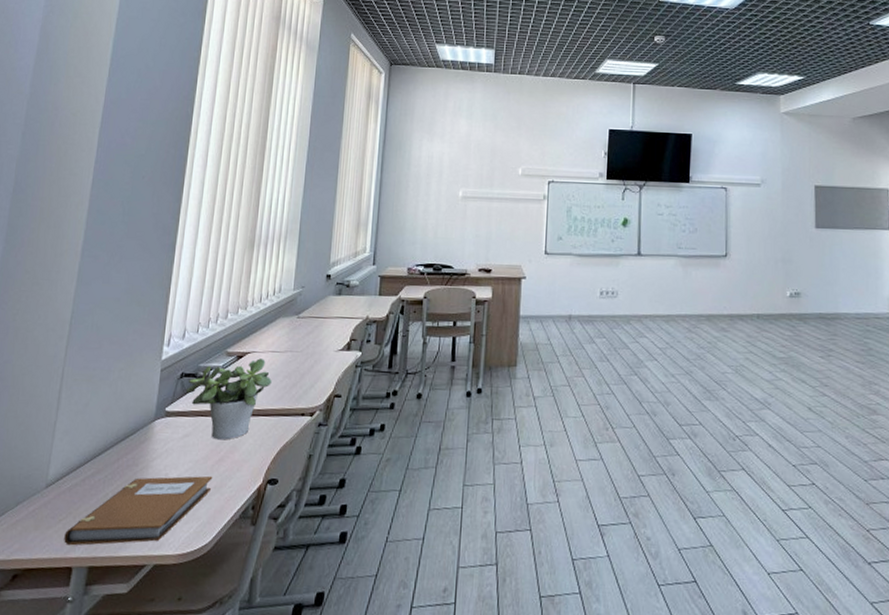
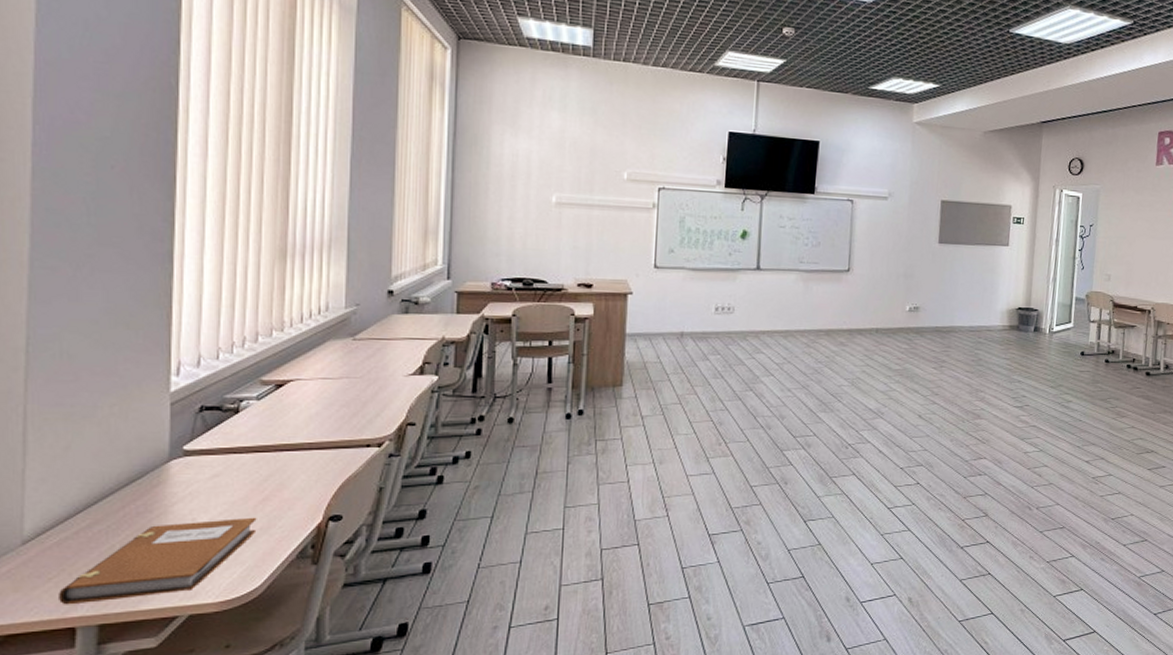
potted plant: present [185,358,272,440] -> none [209,386,325,478]

